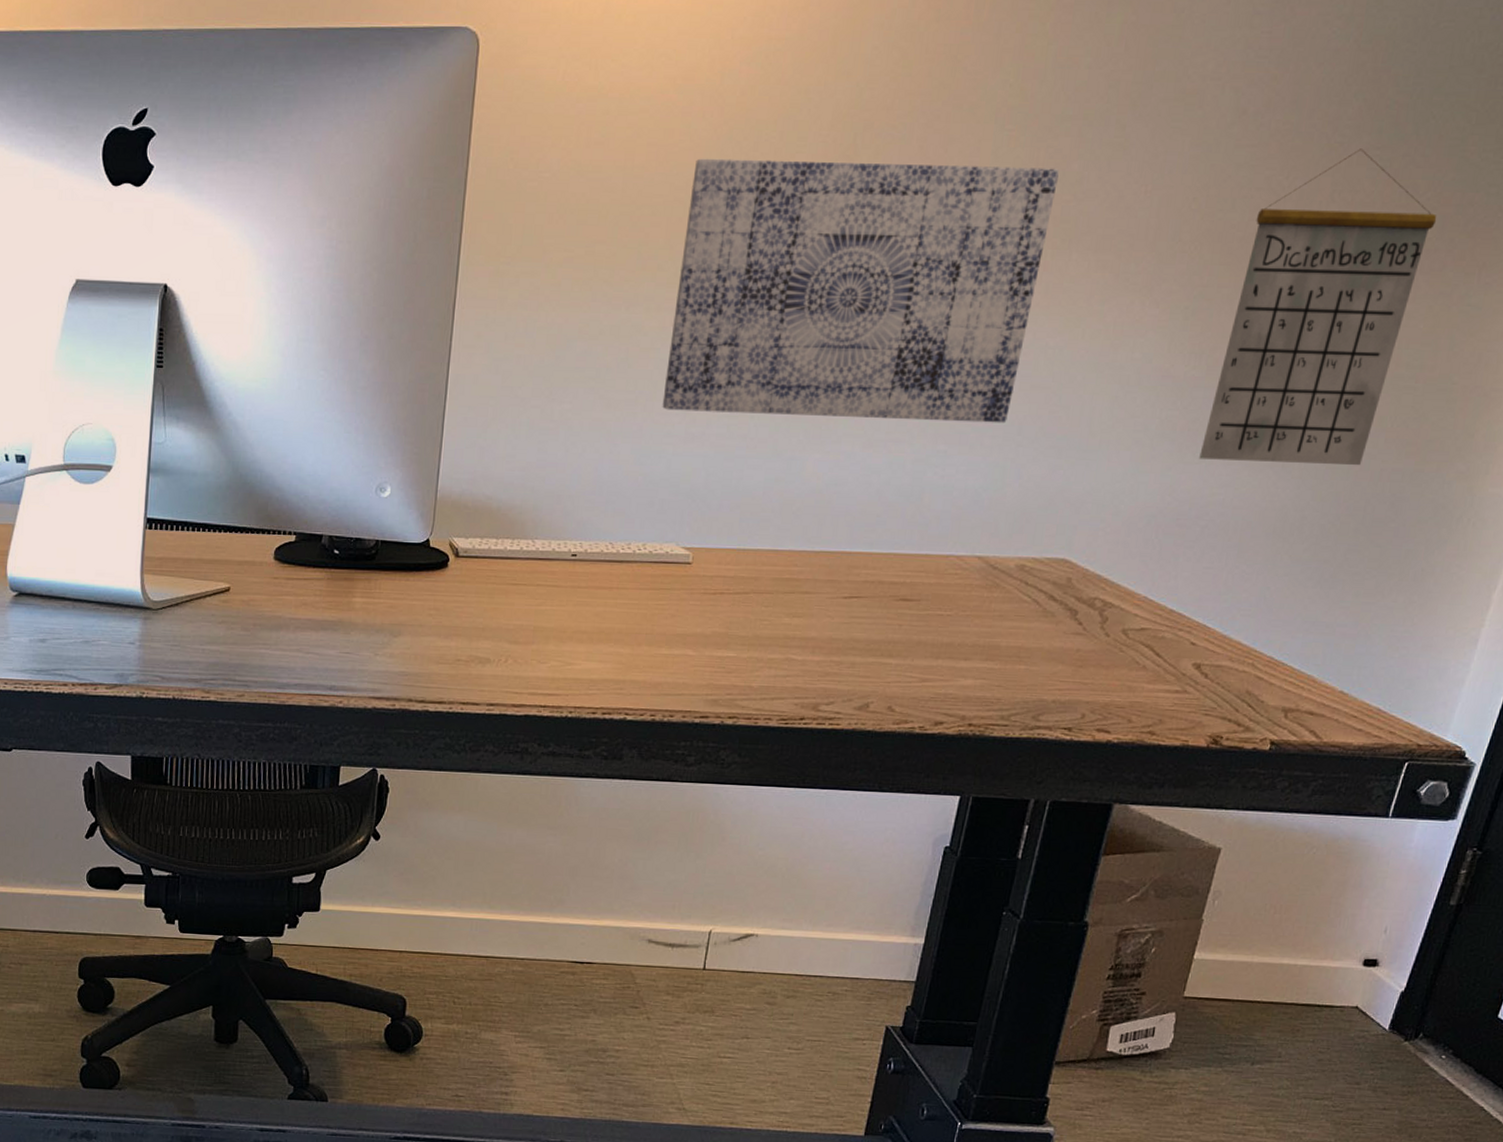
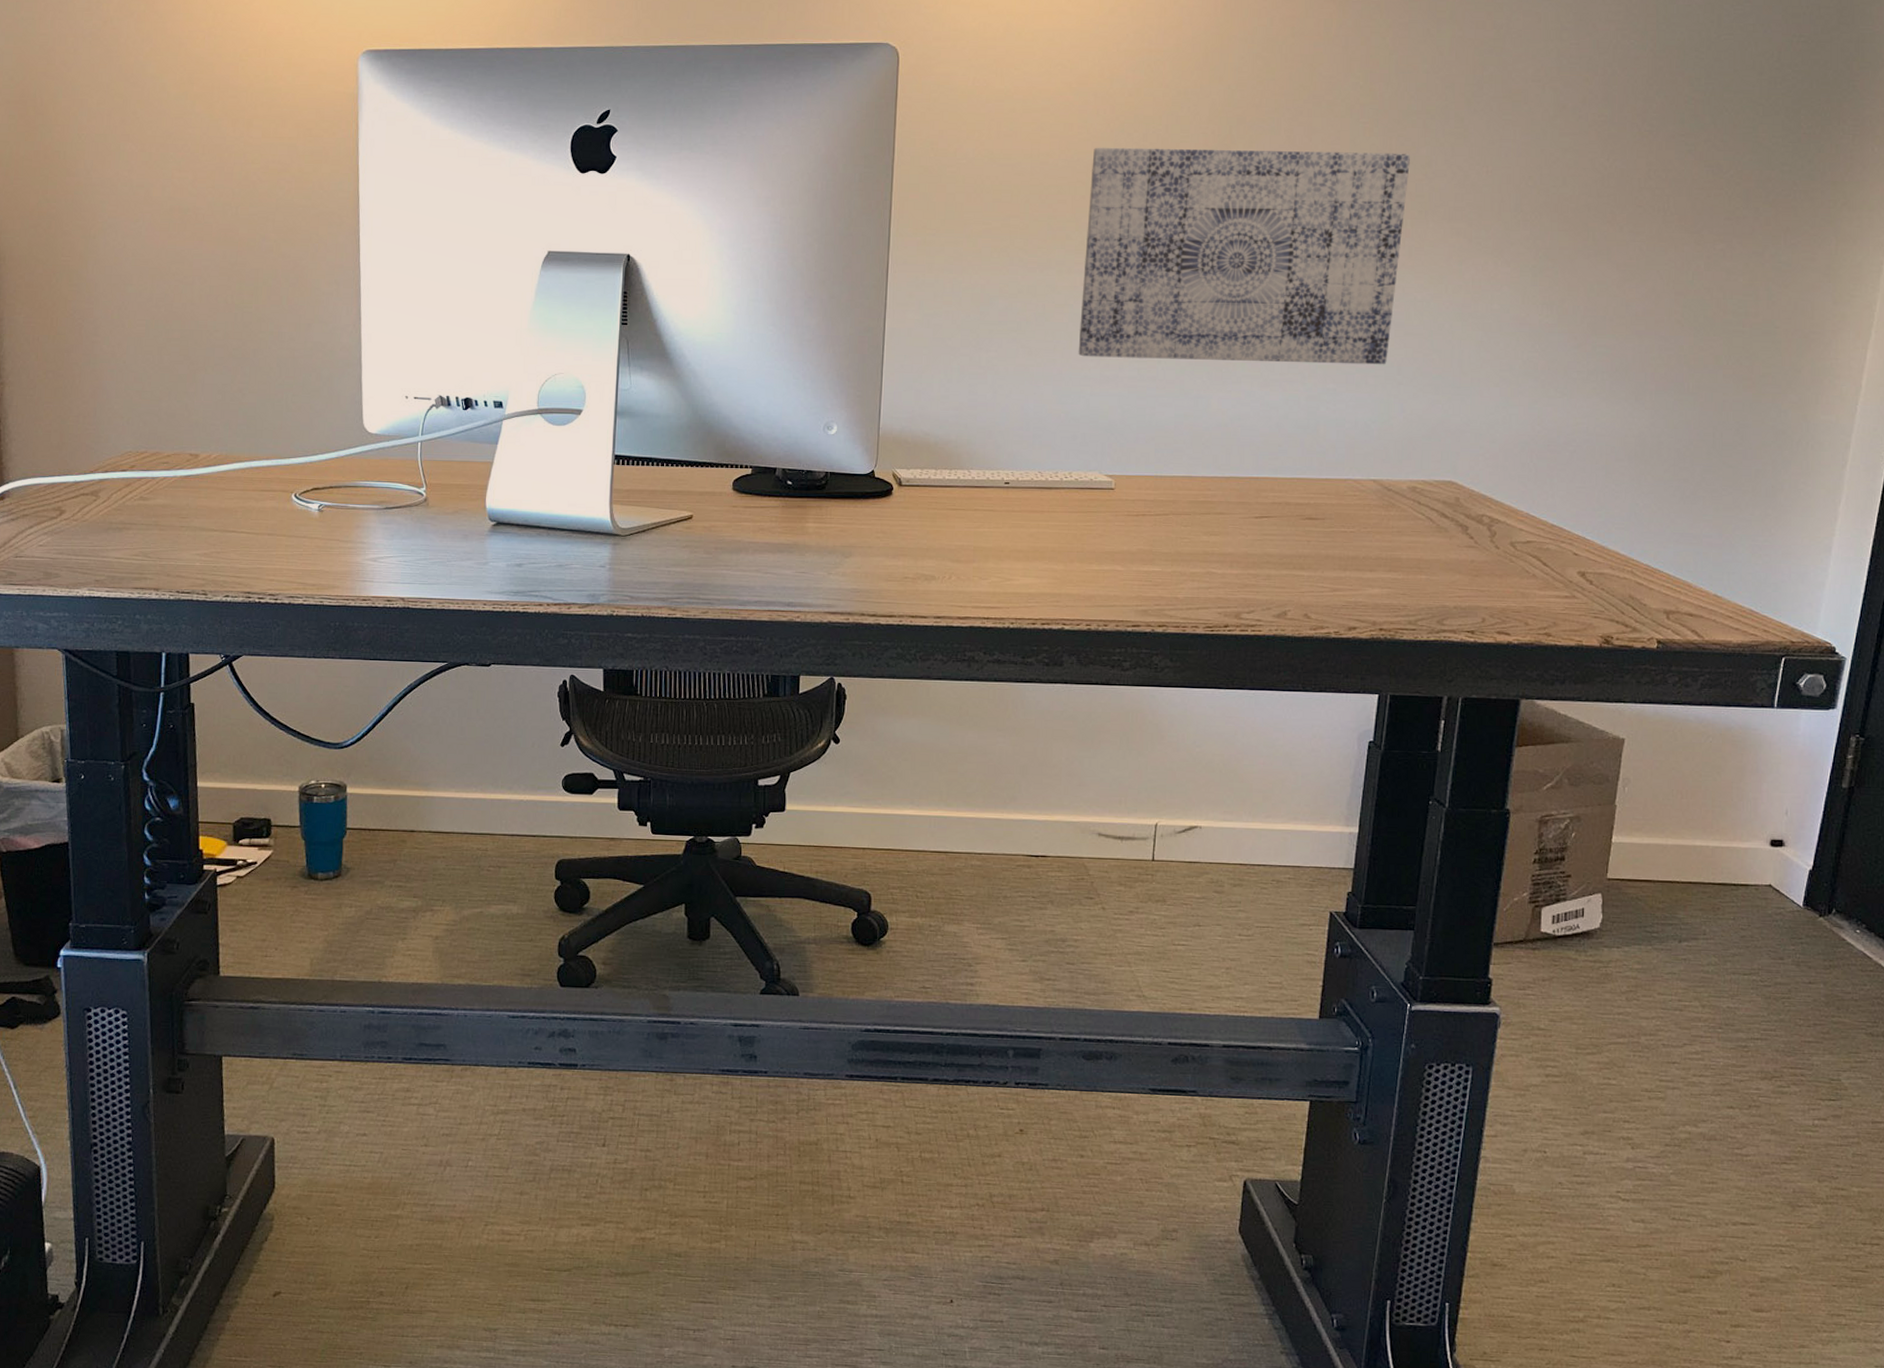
calendar: present [1199,148,1437,466] -> none [1561,136,1741,398]

